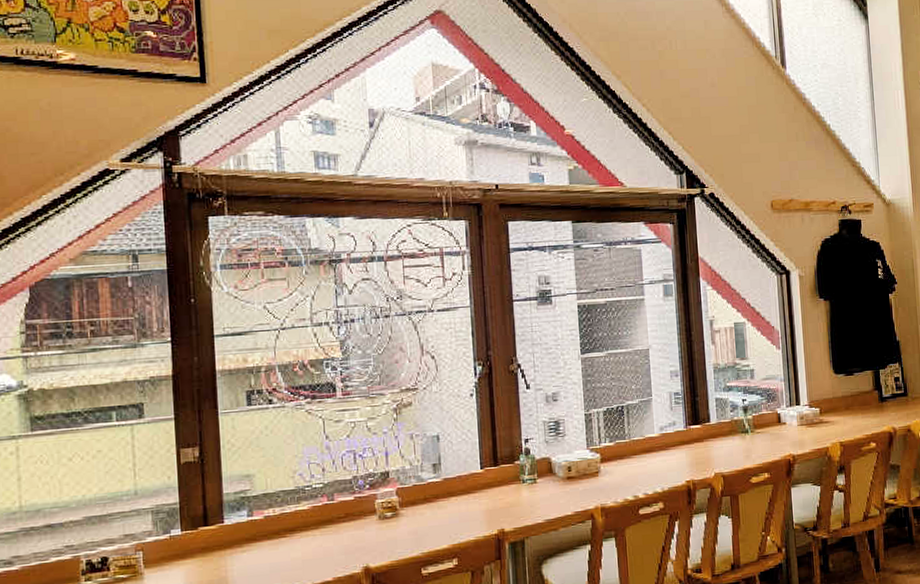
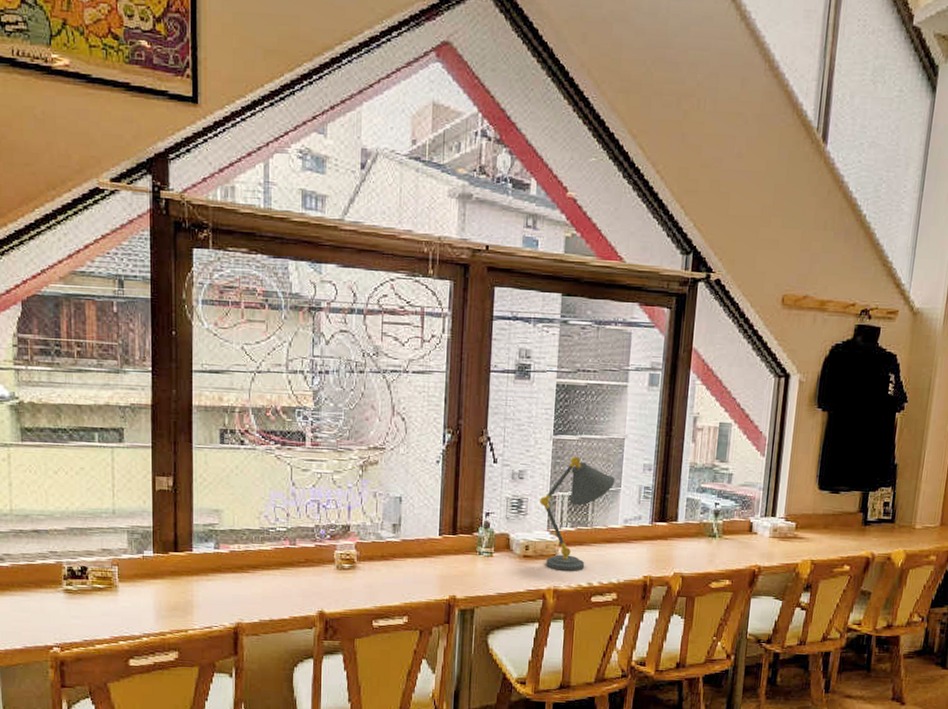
desk lamp: none [576,372,646,488] -> present [540,456,615,571]

